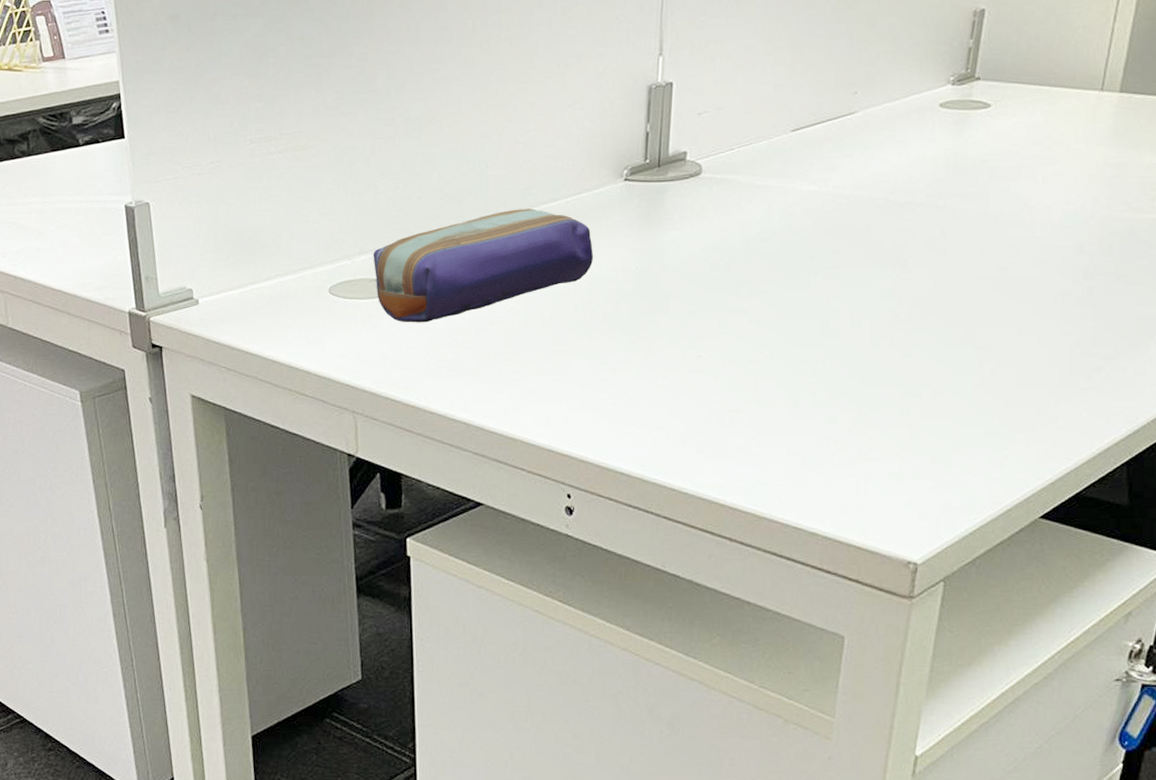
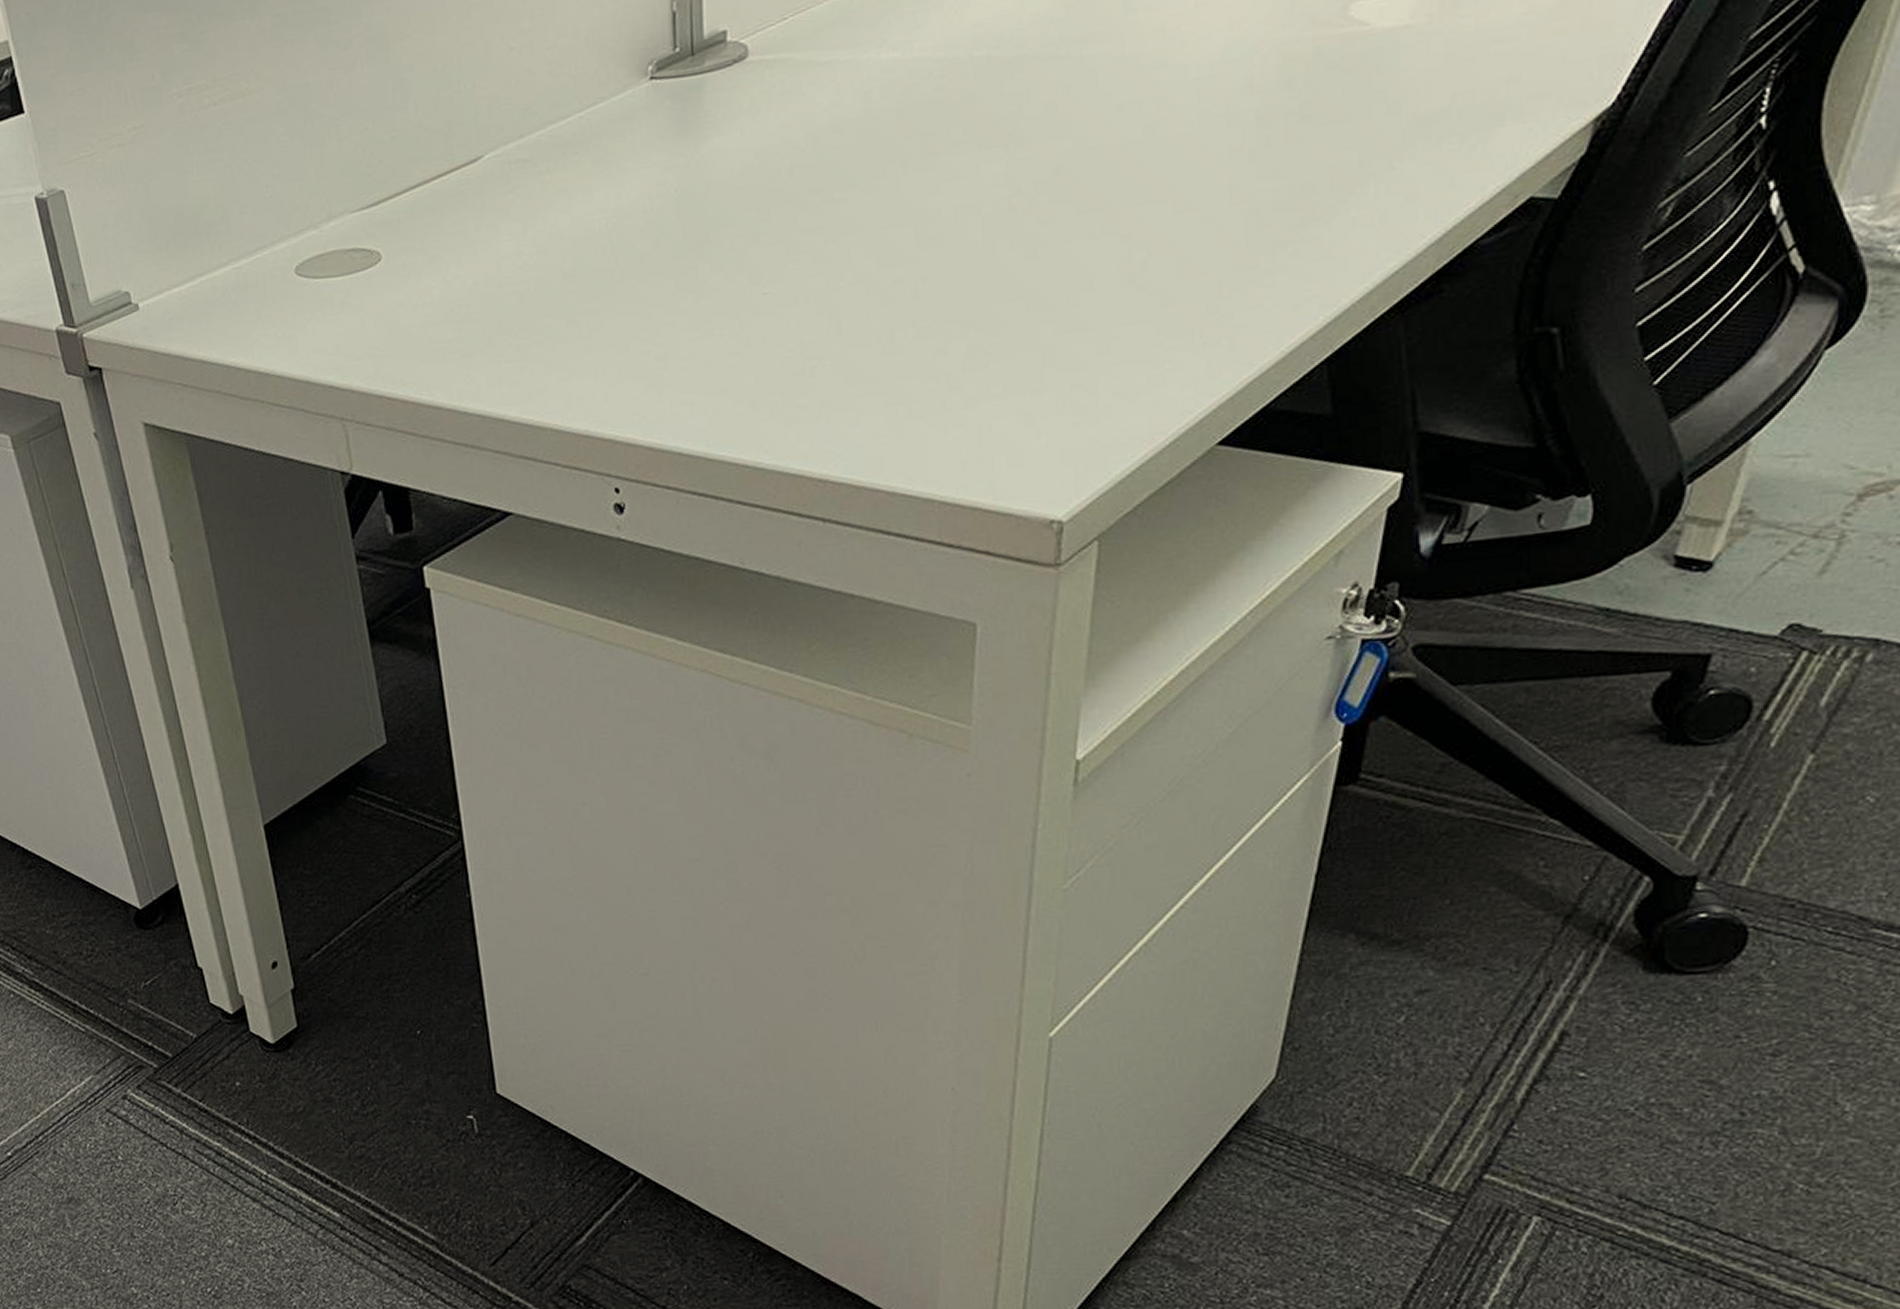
pencil case: present [373,209,594,323] -> none [344,132,621,299]

